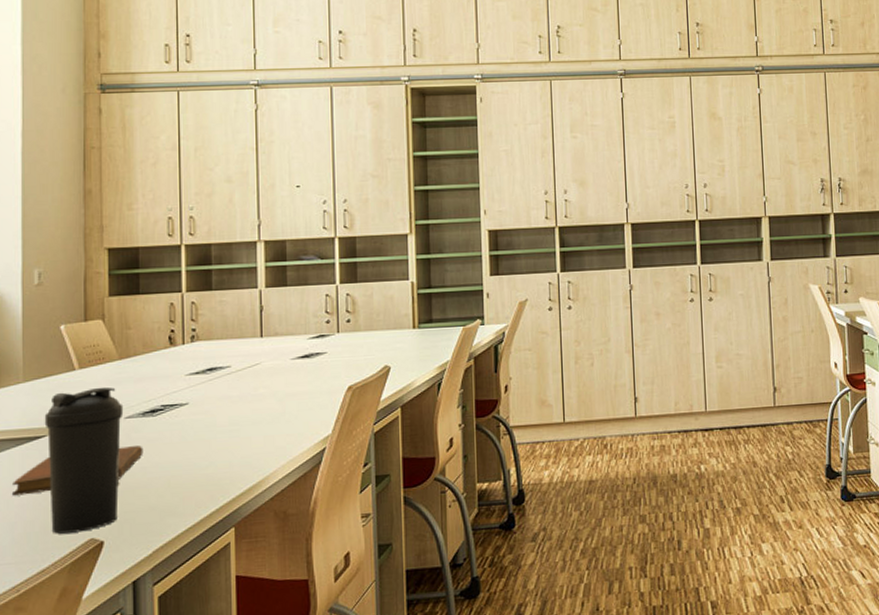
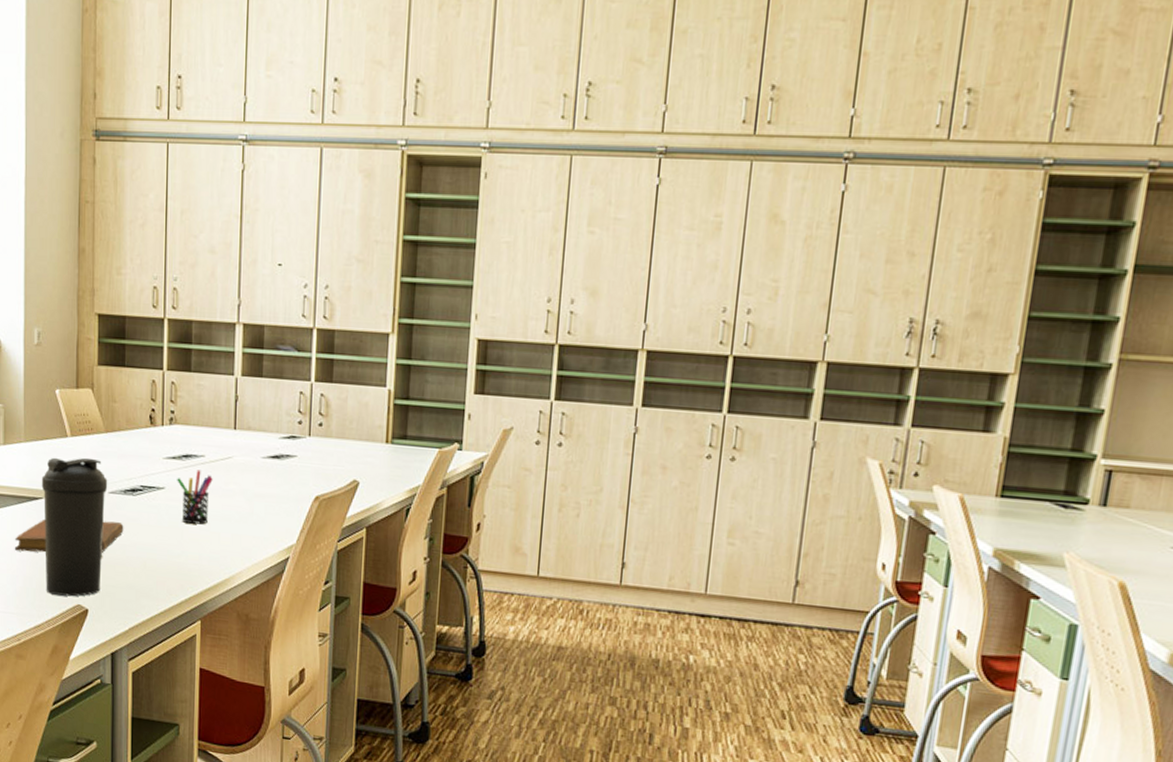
pen holder: none [201,380,241,434] -> present [177,470,213,525]

